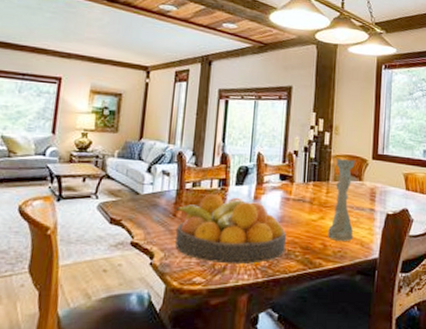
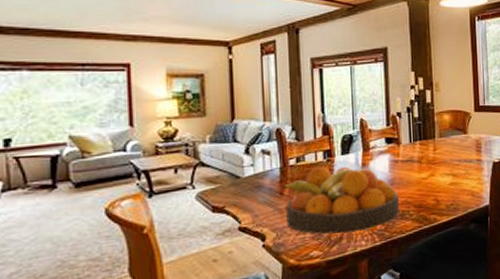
vase: present [328,158,356,241] -> none [438,114,464,195]

